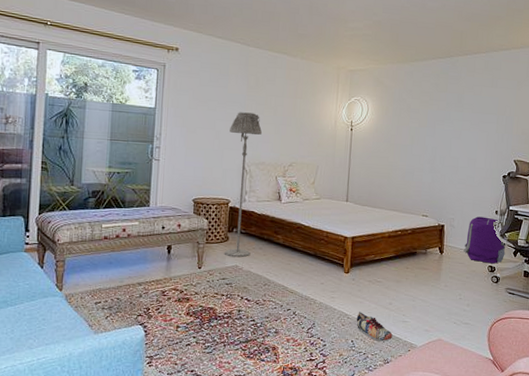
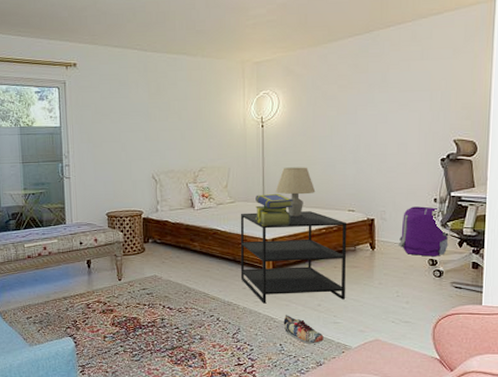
floor lamp: present [225,112,263,258] -> none [135,120,169,268]
side table: none [319,210,421,300] -> present [240,211,347,304]
stack of books: none [338,193,374,226] -> present [256,193,293,226]
table lamp: none [358,170,395,217] -> present [275,167,316,216]

